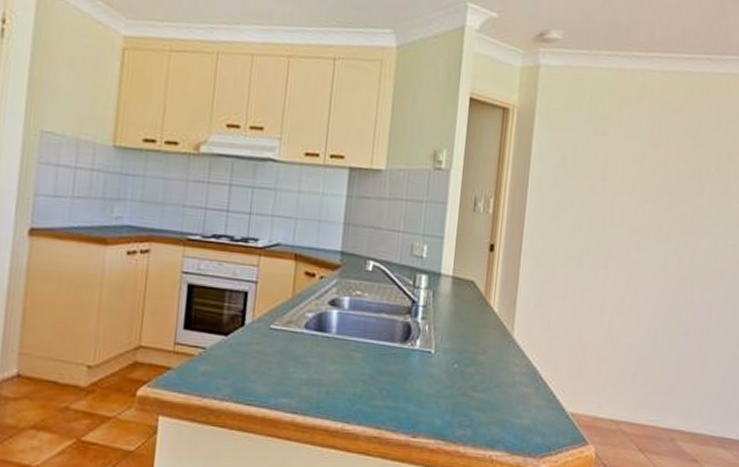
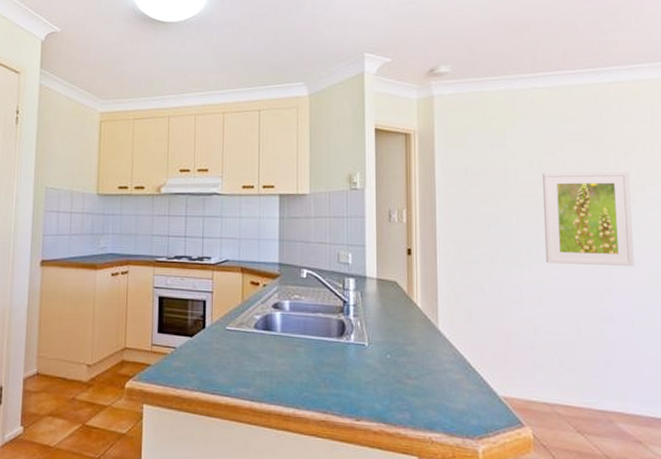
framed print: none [633,168,728,279] -> present [542,171,634,267]

